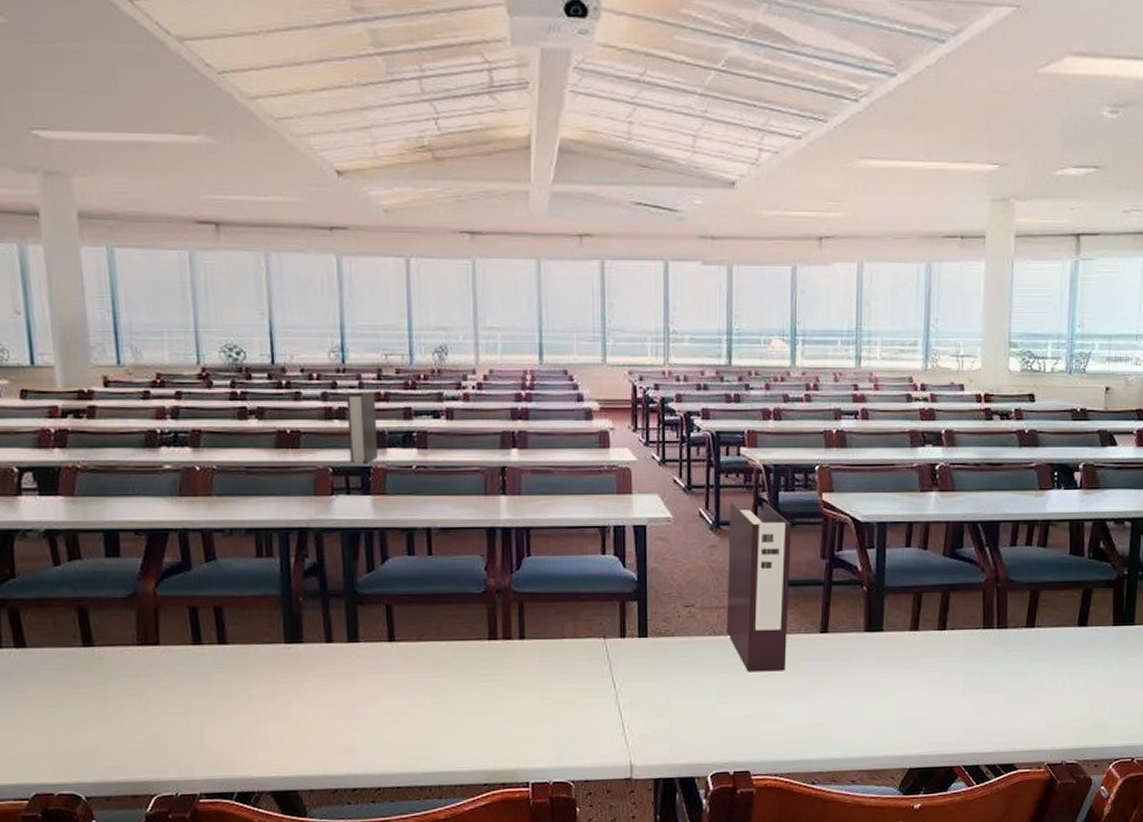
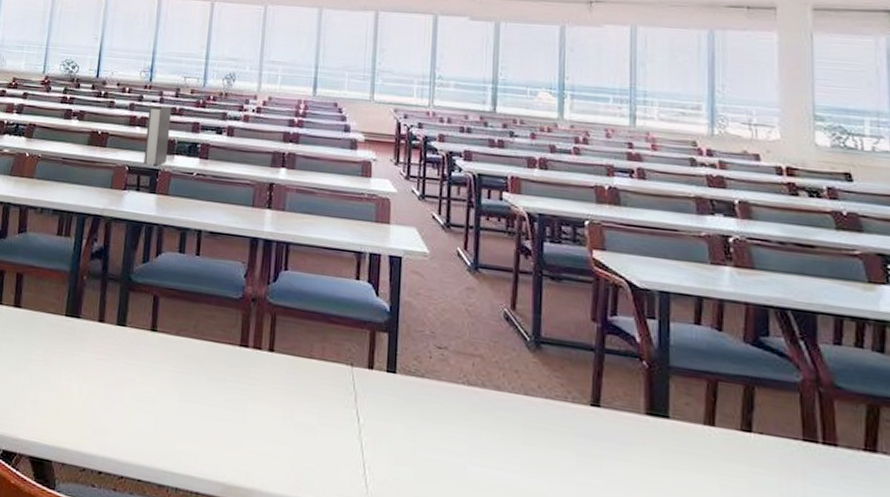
binder: present [726,501,791,672] -> none [482,245,557,442]

